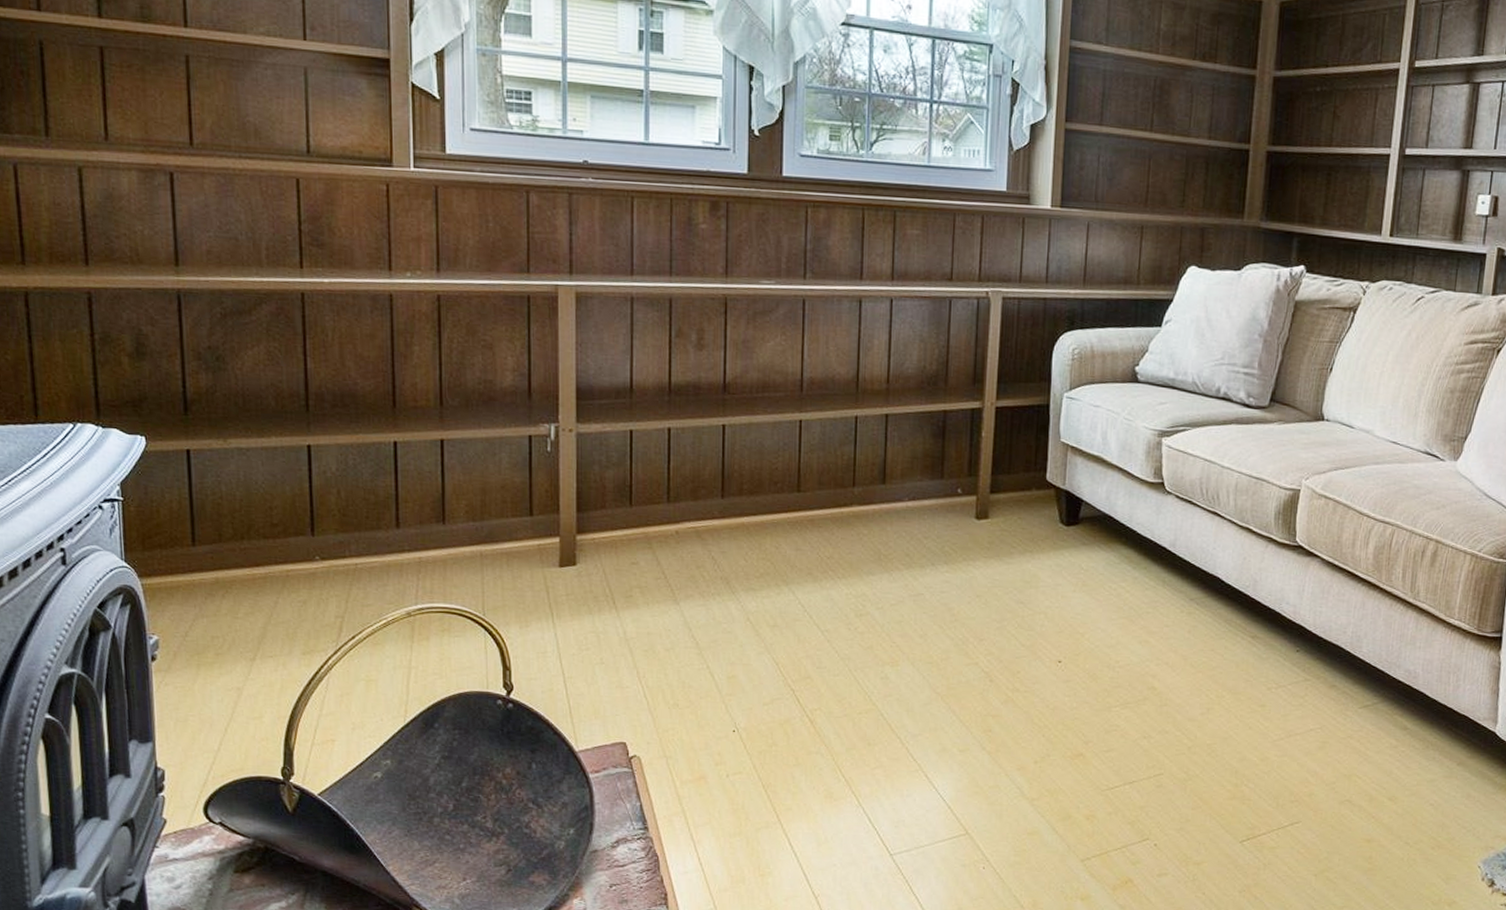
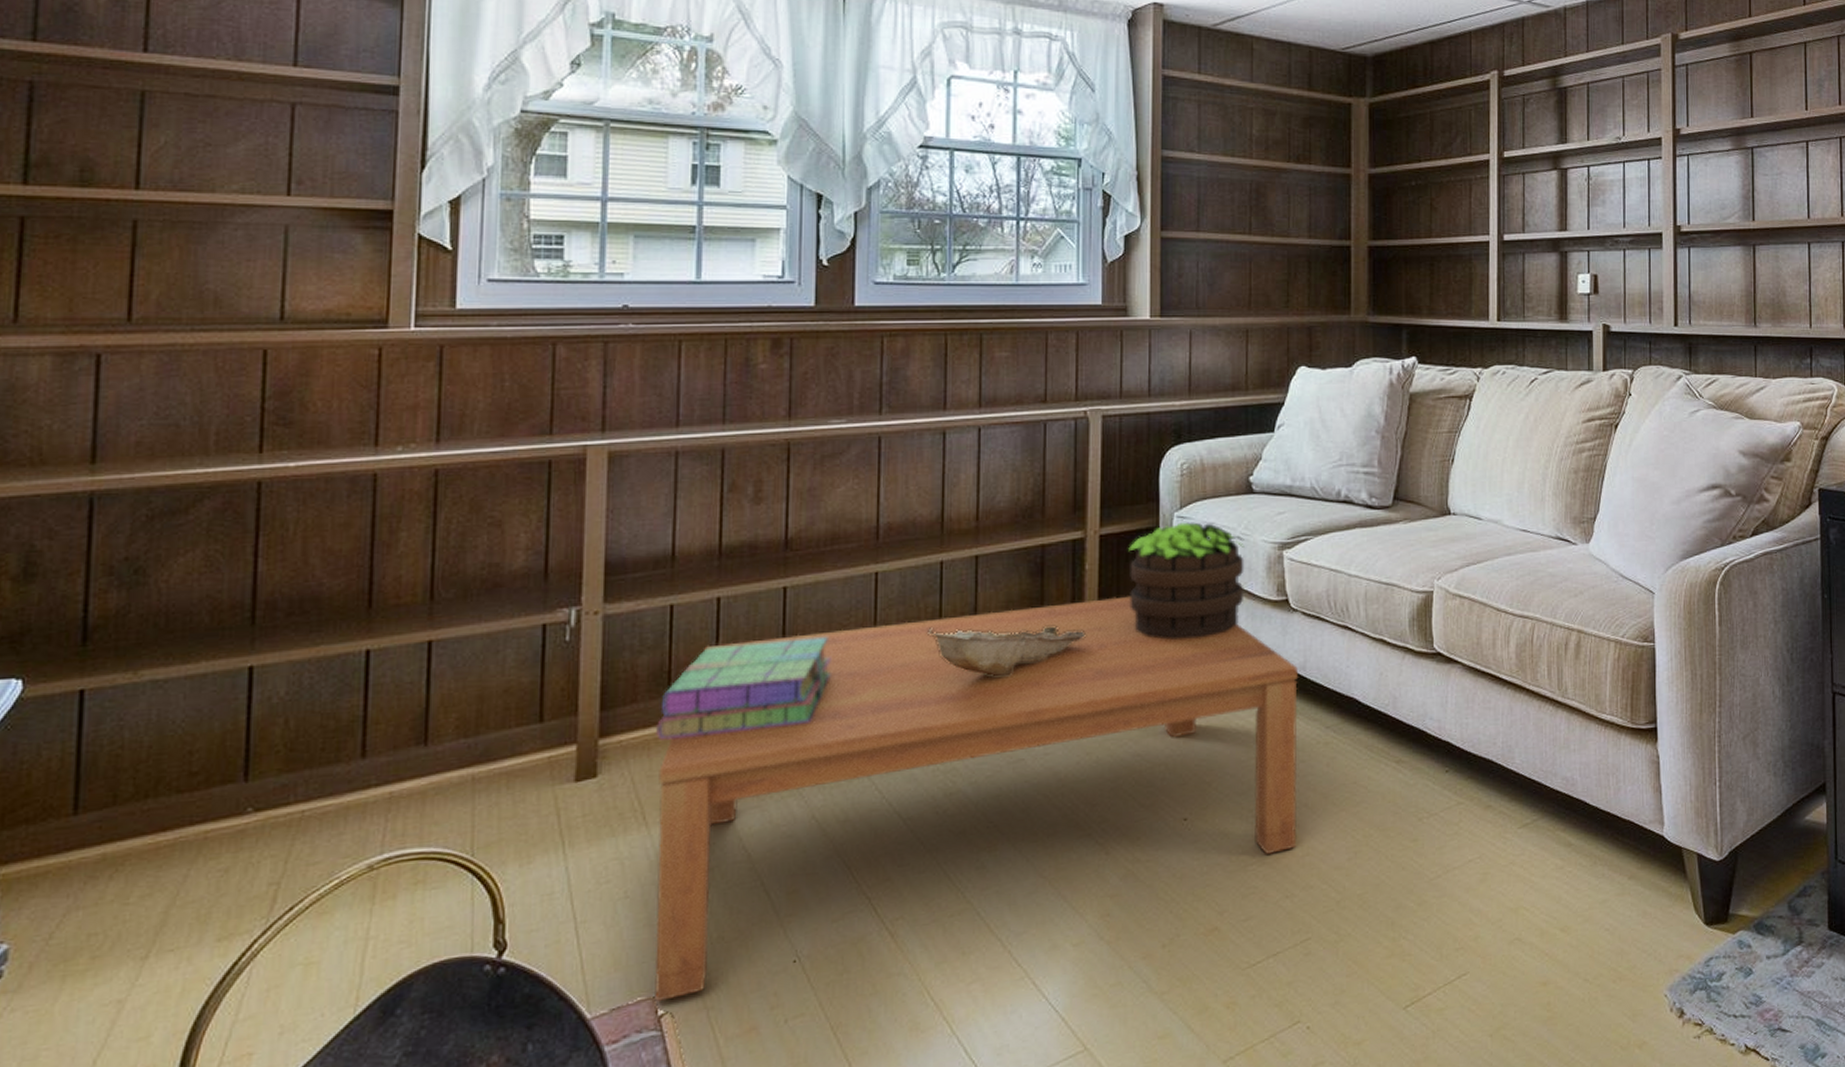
stack of books: none [620,469,762,542] -> present [655,637,831,740]
coffee table: none [624,463,1169,746] -> present [655,596,1299,1001]
decorative bowl: none [844,473,980,523] -> present [928,626,1086,677]
potted plant: none [1020,403,1127,509] -> present [1128,522,1244,640]

